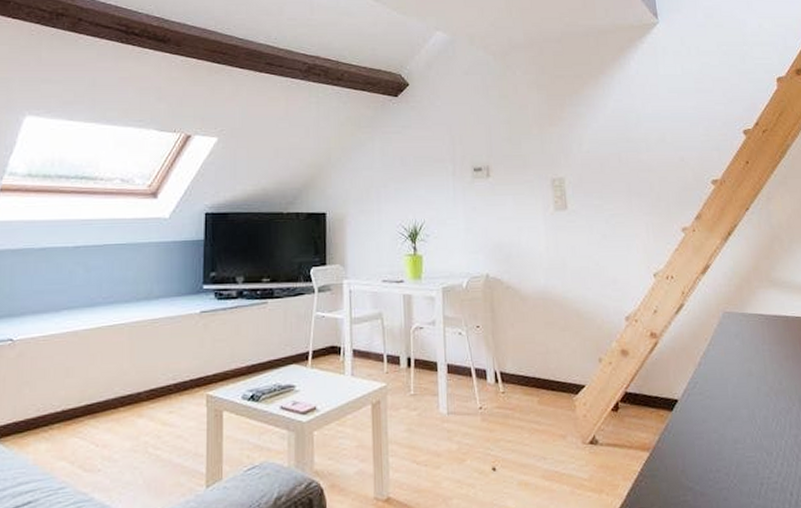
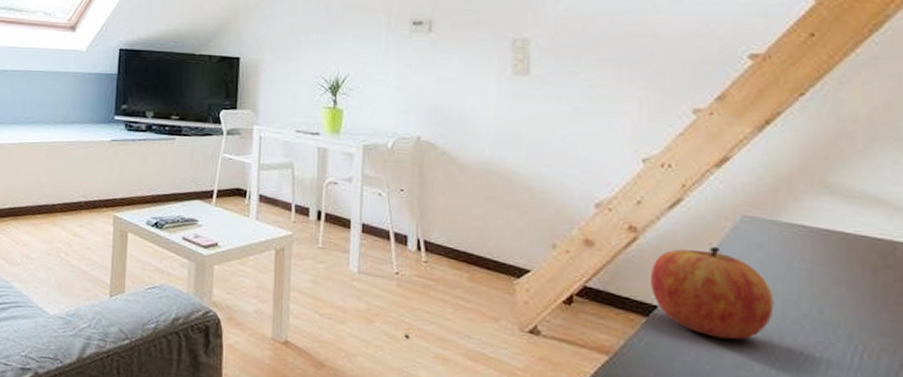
apple: none [670,341,752,420] -> present [651,246,774,340]

